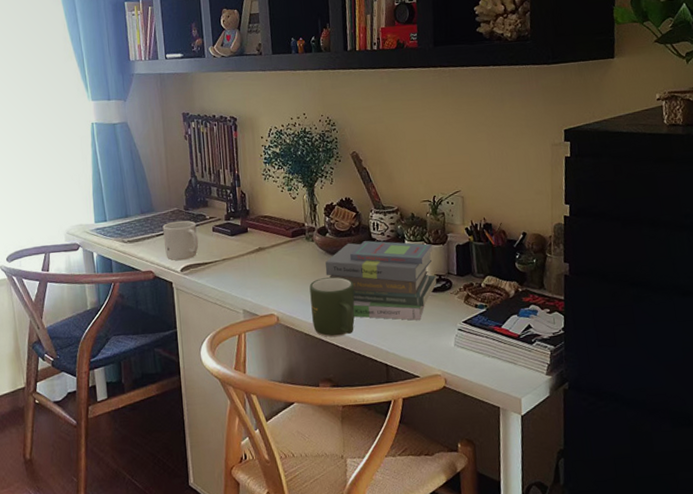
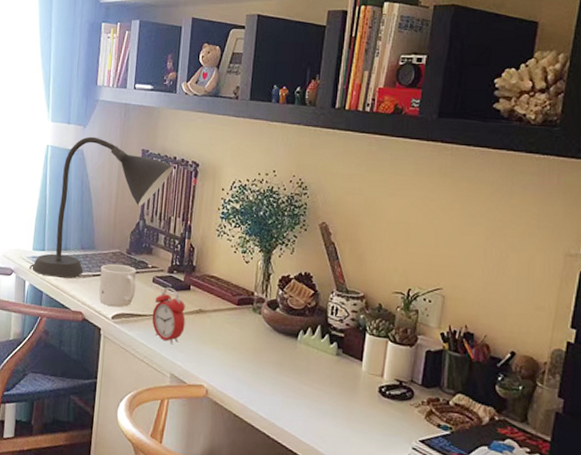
desk lamp: none [94,108,214,245] -> present [29,136,173,278]
alarm clock: none [217,233,249,283] -> present [152,287,186,343]
mug: present [309,277,355,338] -> none [244,356,299,427]
books: present [325,240,437,320] -> none [268,323,399,427]

